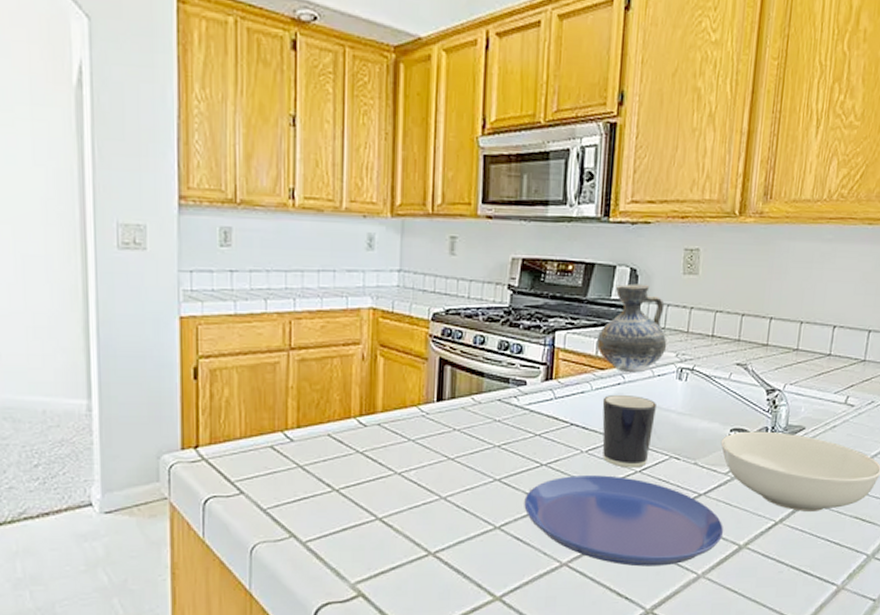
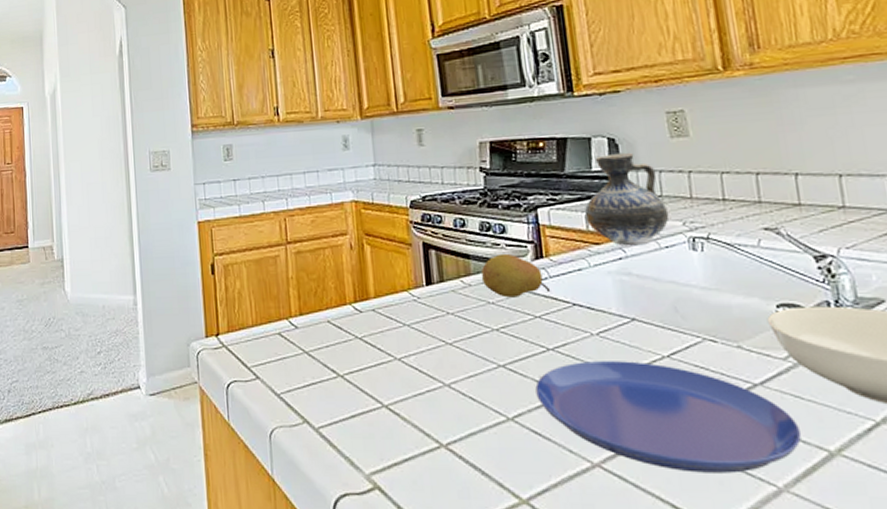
fruit: none [492,373,554,416] -> present [481,253,551,298]
mug: present [602,394,656,468] -> none [604,269,676,352]

